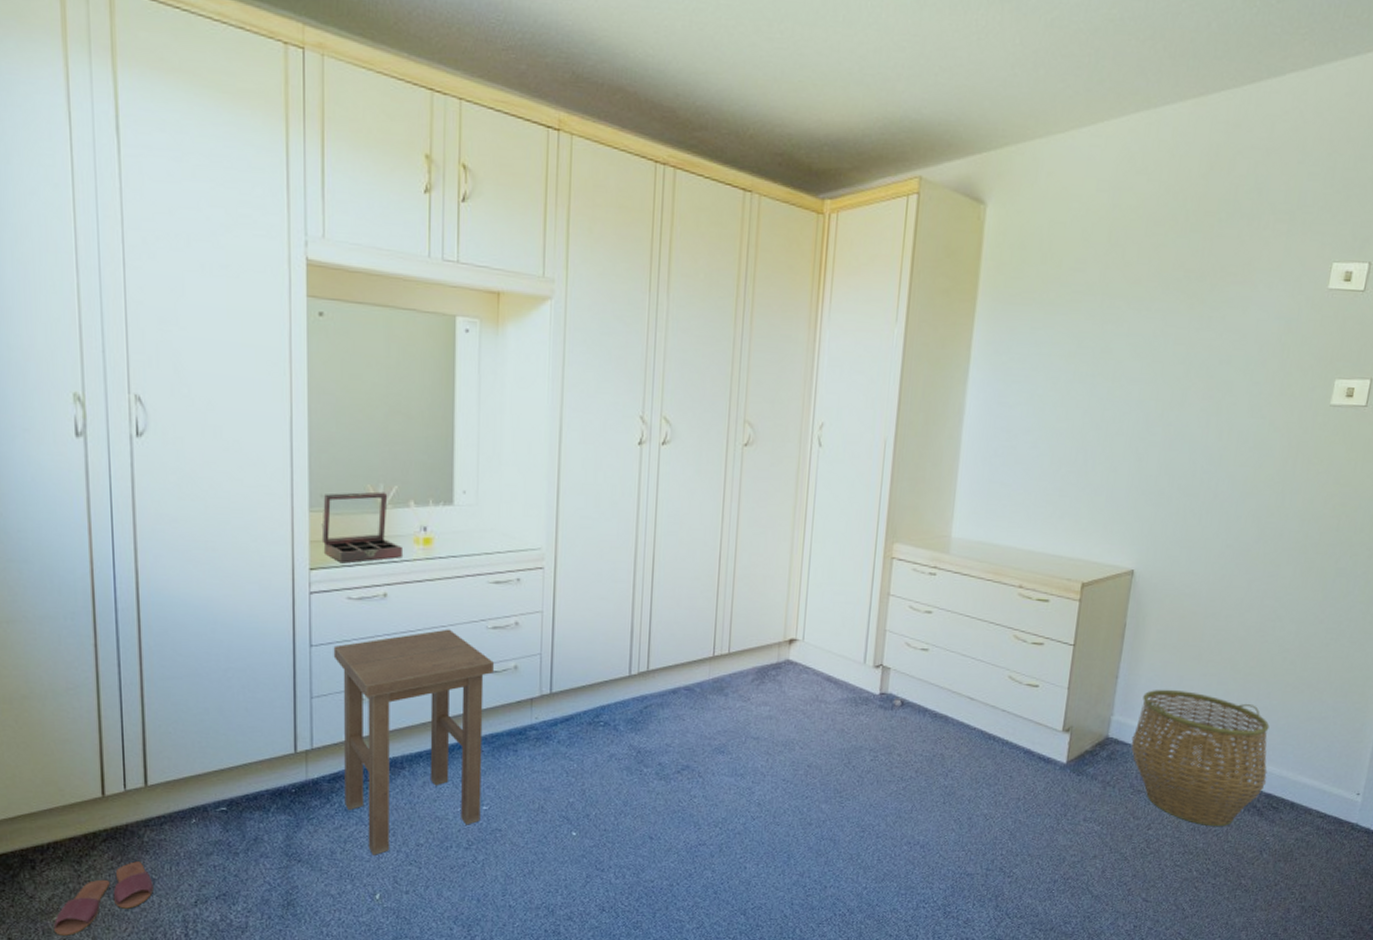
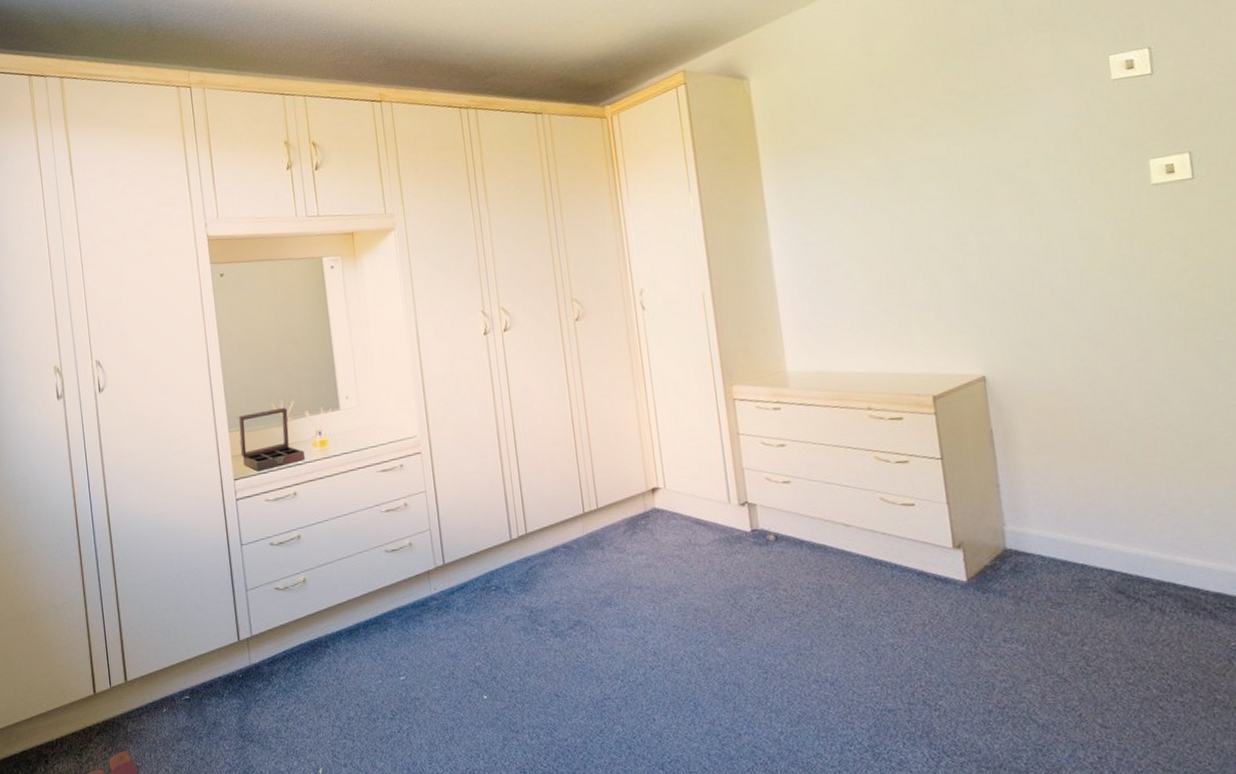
stool: present [333,629,494,855] -> none [259,516,400,731]
basket: present [1131,689,1270,827] -> none [1033,490,1211,636]

